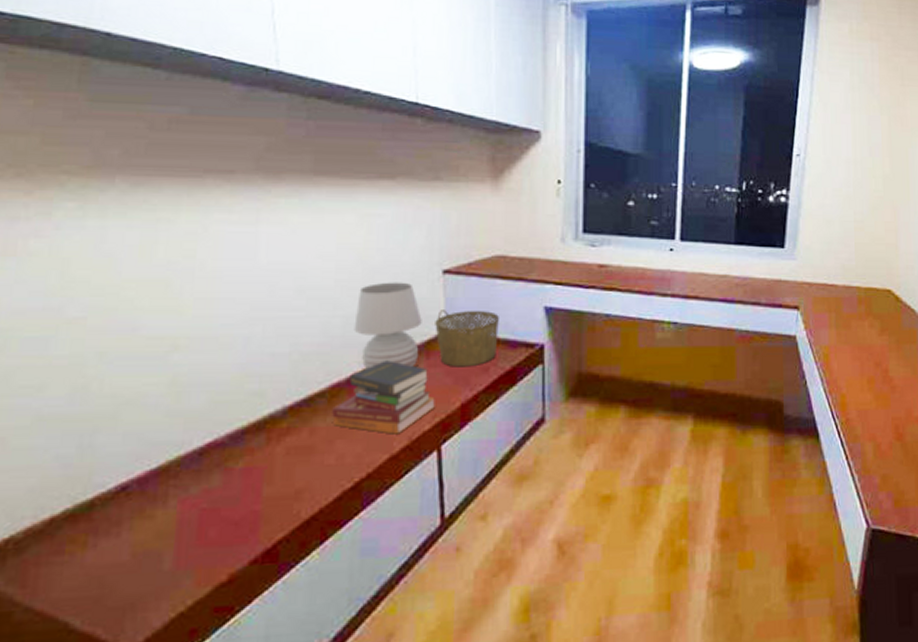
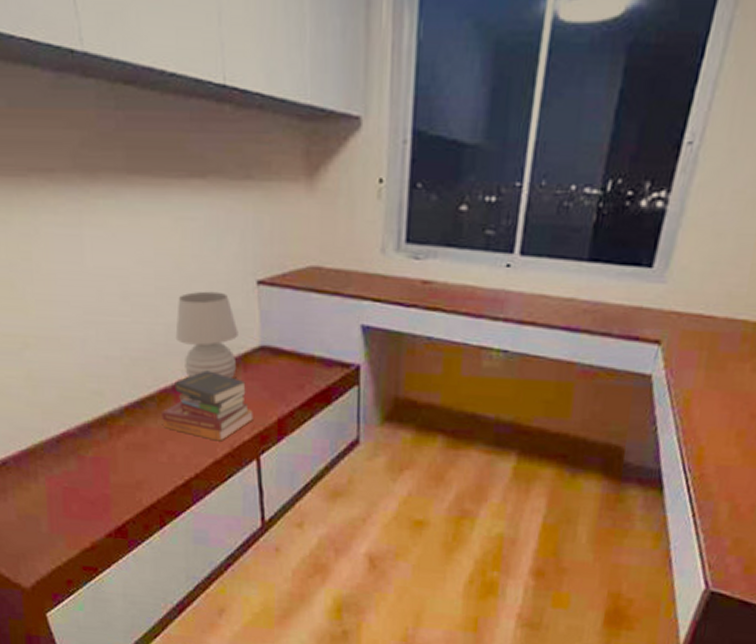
basket: present [435,310,499,367] -> none [251,323,314,383]

